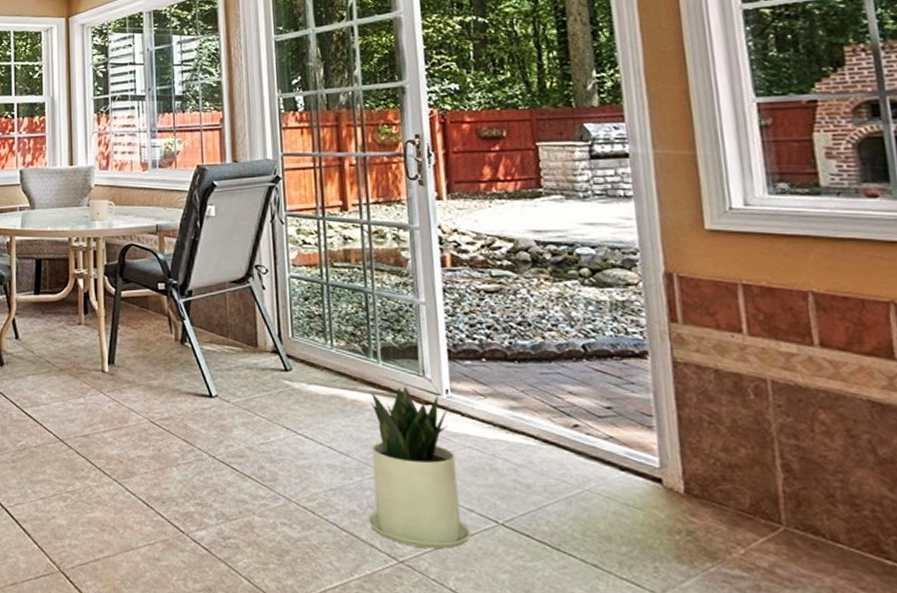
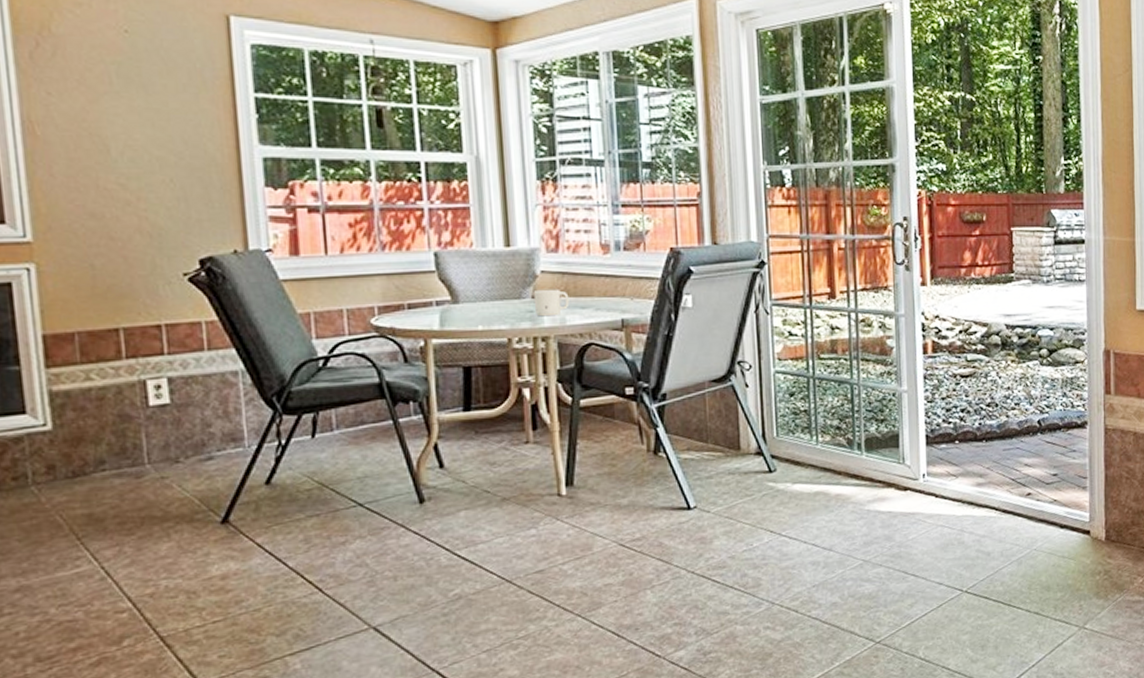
planter: present [367,386,471,549] -> none [848,475,939,626]

